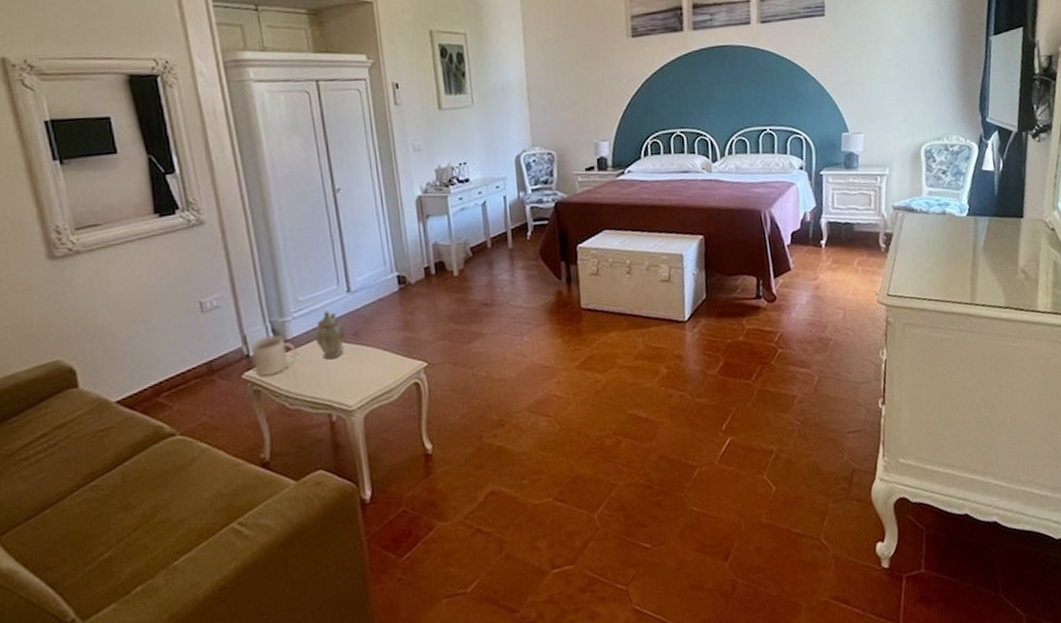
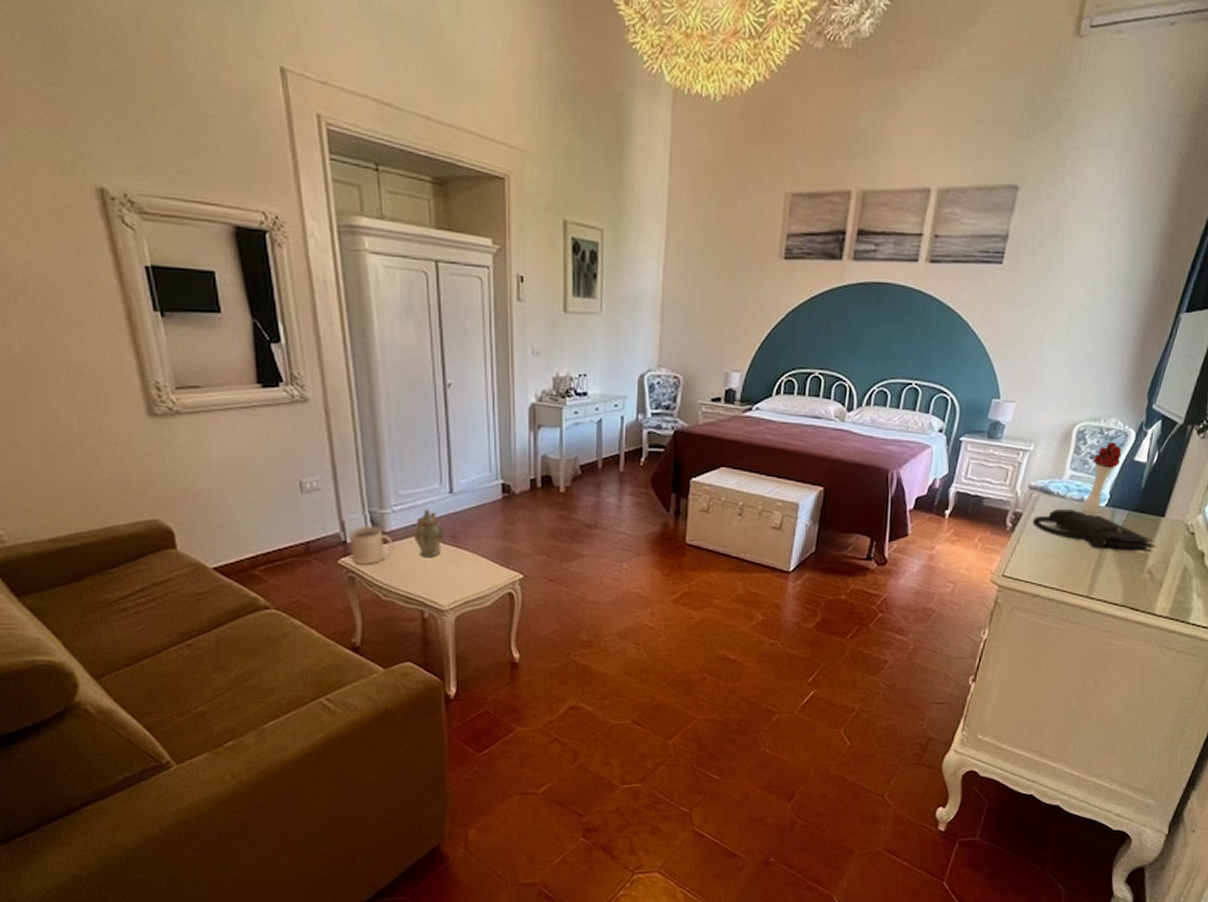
handbag: none [903,223,1023,257] -> present [1032,509,1156,552]
flower bouquet: none [945,156,970,225] -> present [1082,441,1122,515]

